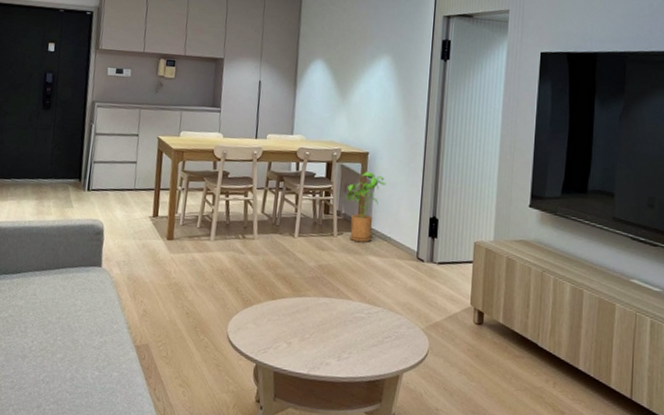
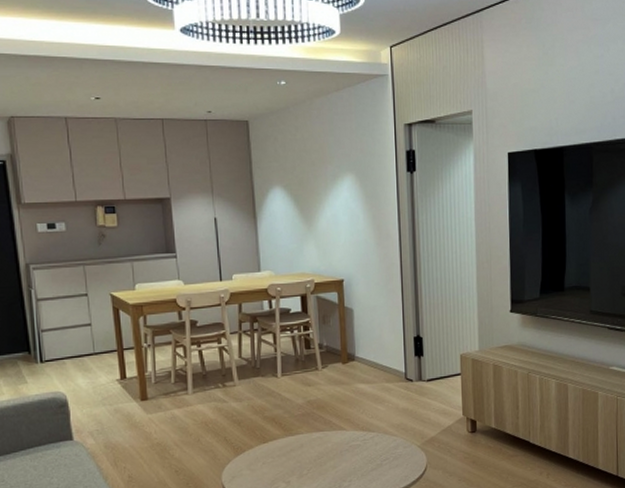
house plant: present [346,172,386,243] -> none [325,300,366,373]

